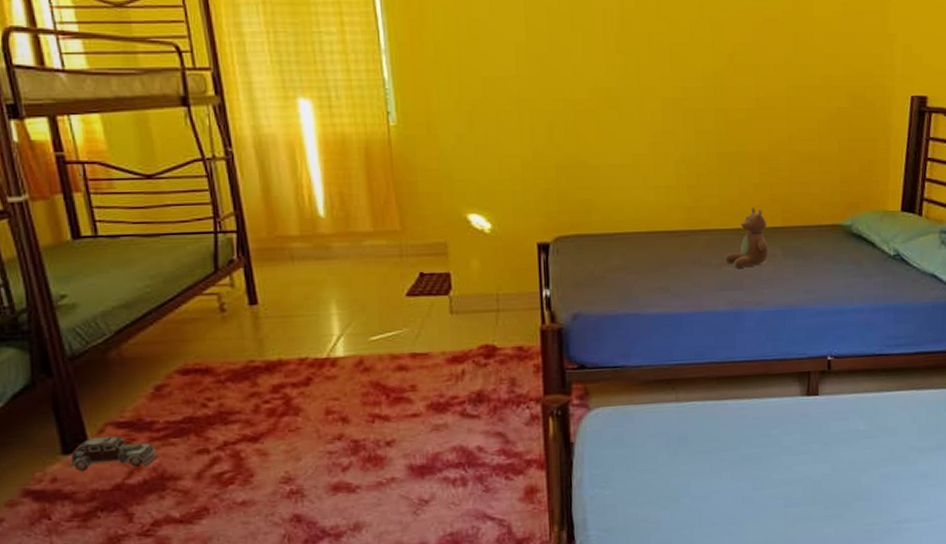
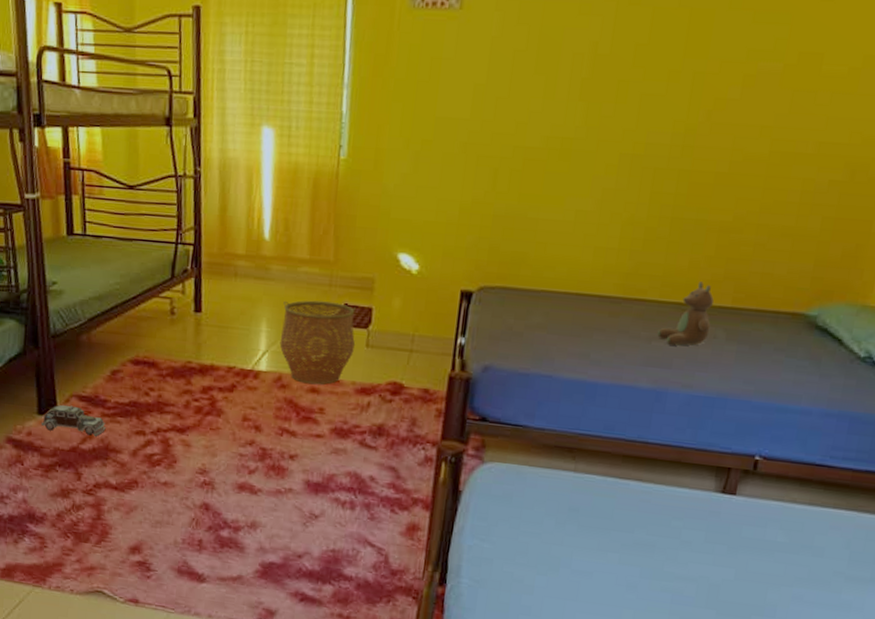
basket: none [352,272,439,363] -> present [279,300,356,385]

